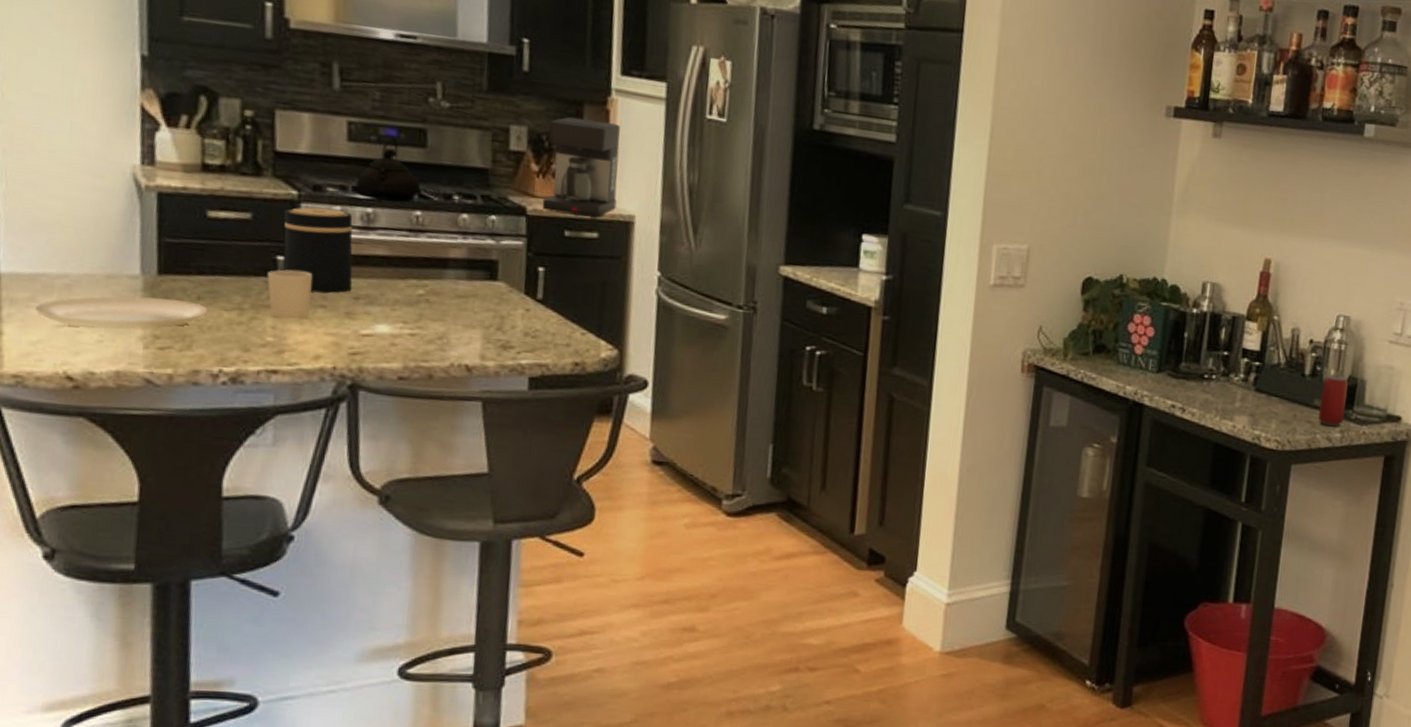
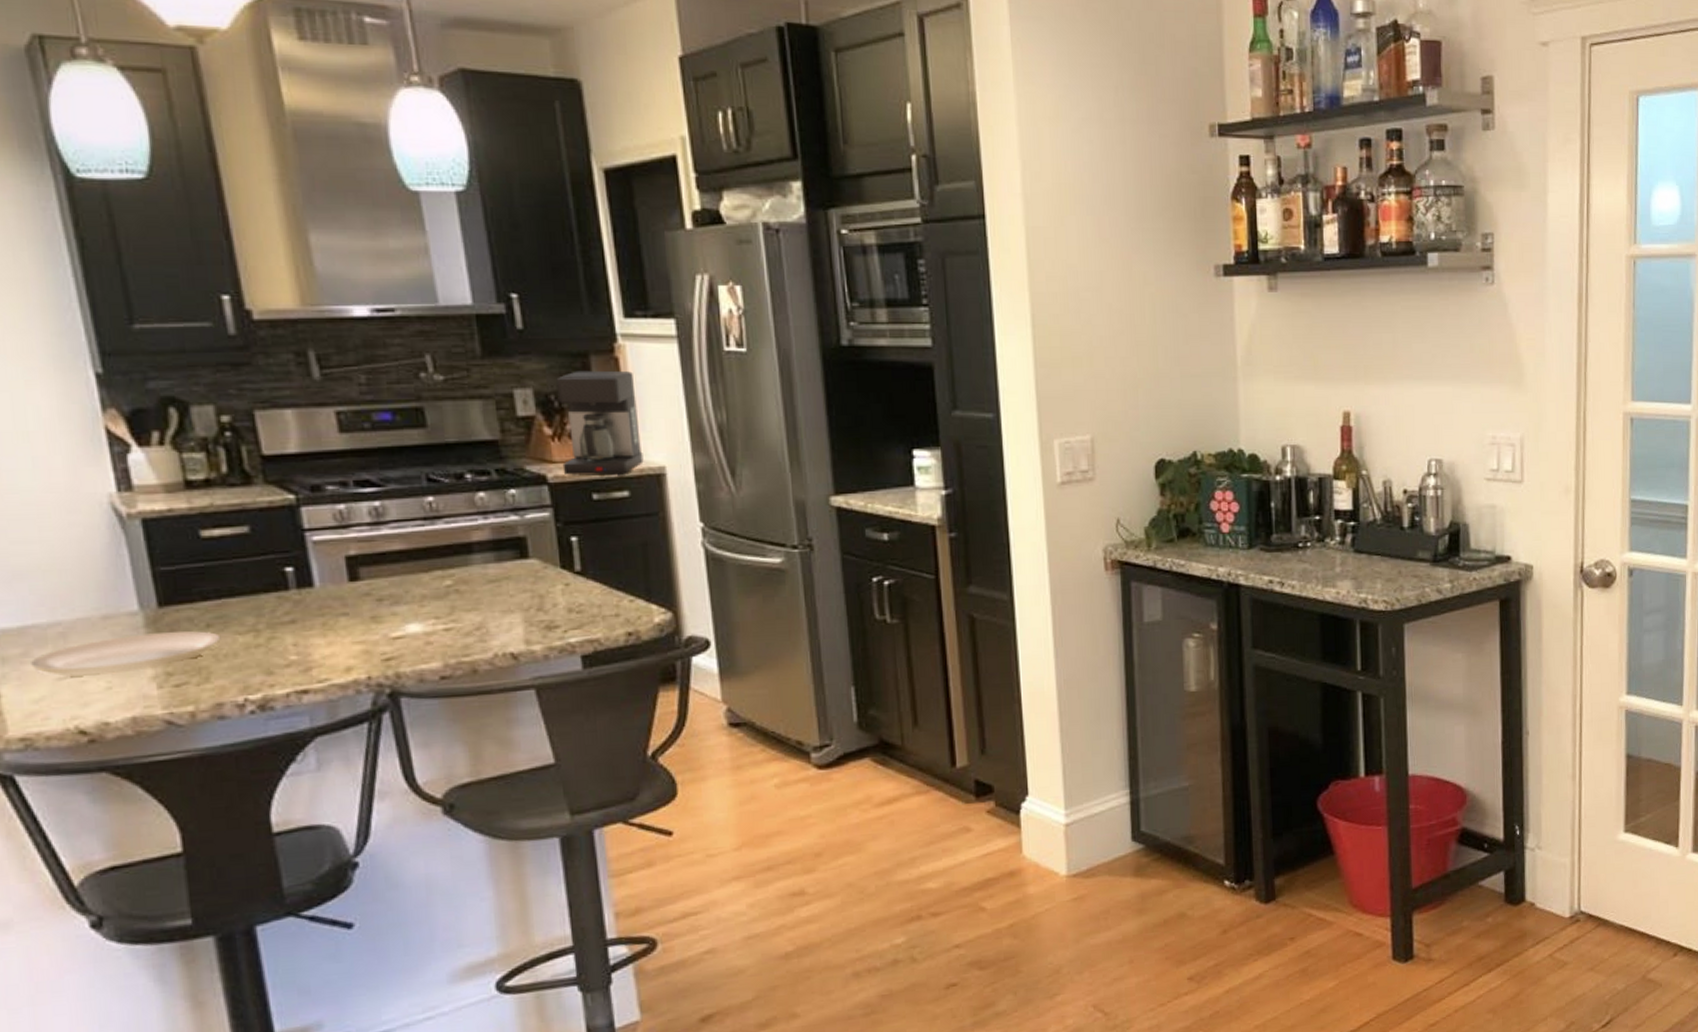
mug: present [267,269,313,319] -> none [277,580,331,634]
cylinder: present [284,207,353,293] -> none [284,508,373,601]
teakettle: present [355,136,421,201] -> none [356,421,429,491]
beer can: present [1318,374,1348,427] -> none [1423,522,1452,578]

